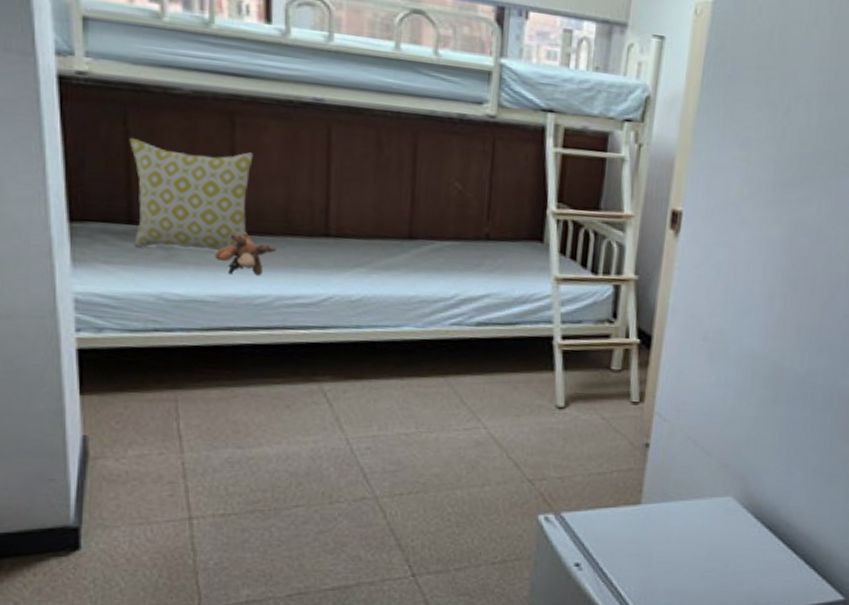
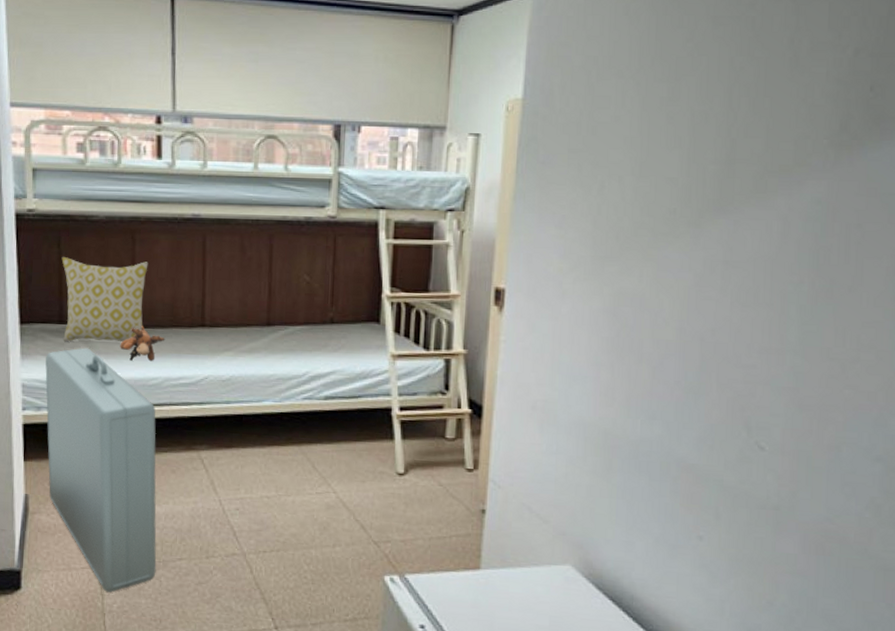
suitcase: none [108,255,266,548] -> present [45,348,157,593]

